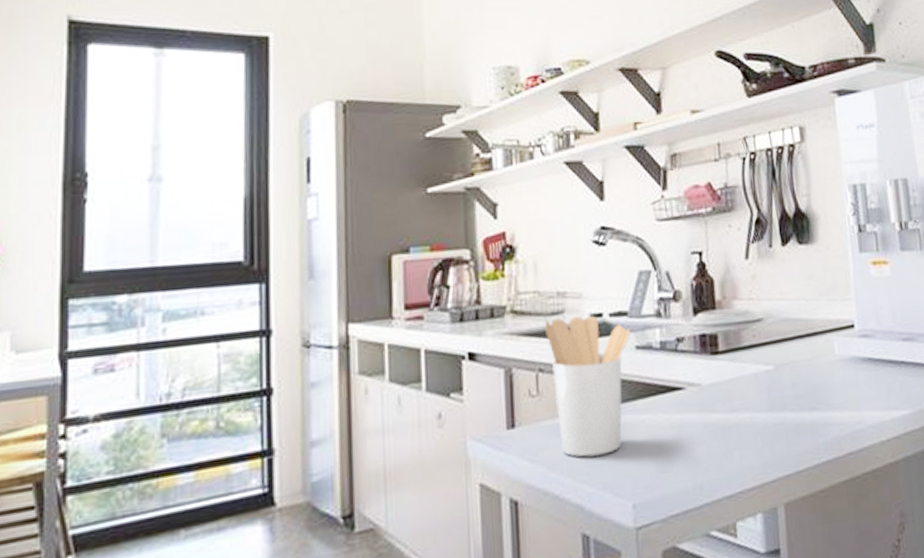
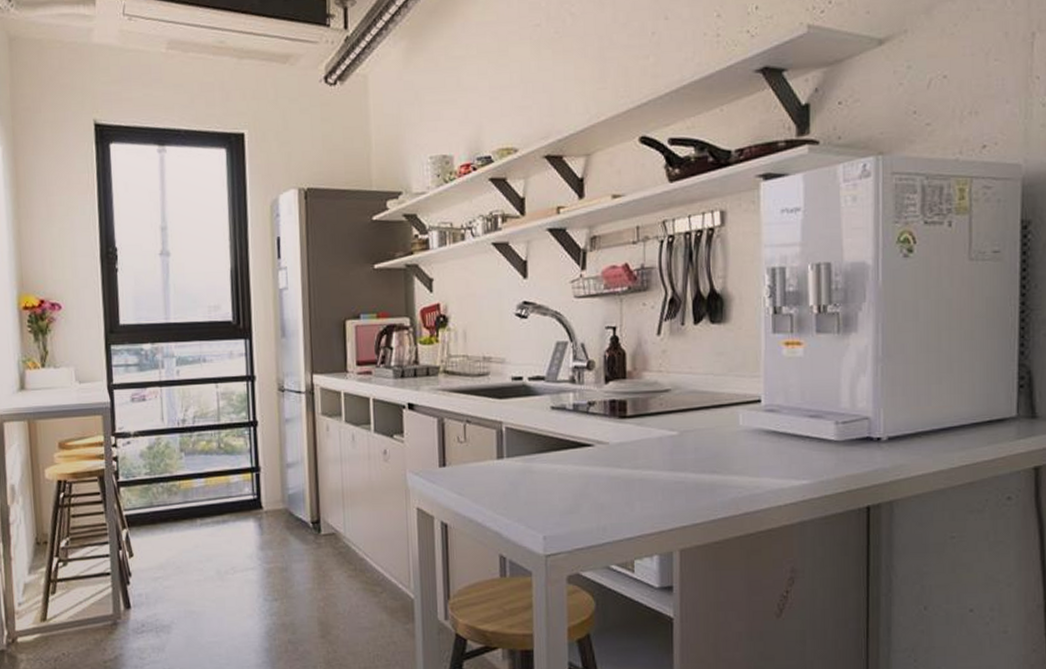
utensil holder: present [545,315,630,457] -> none [472,378,547,495]

